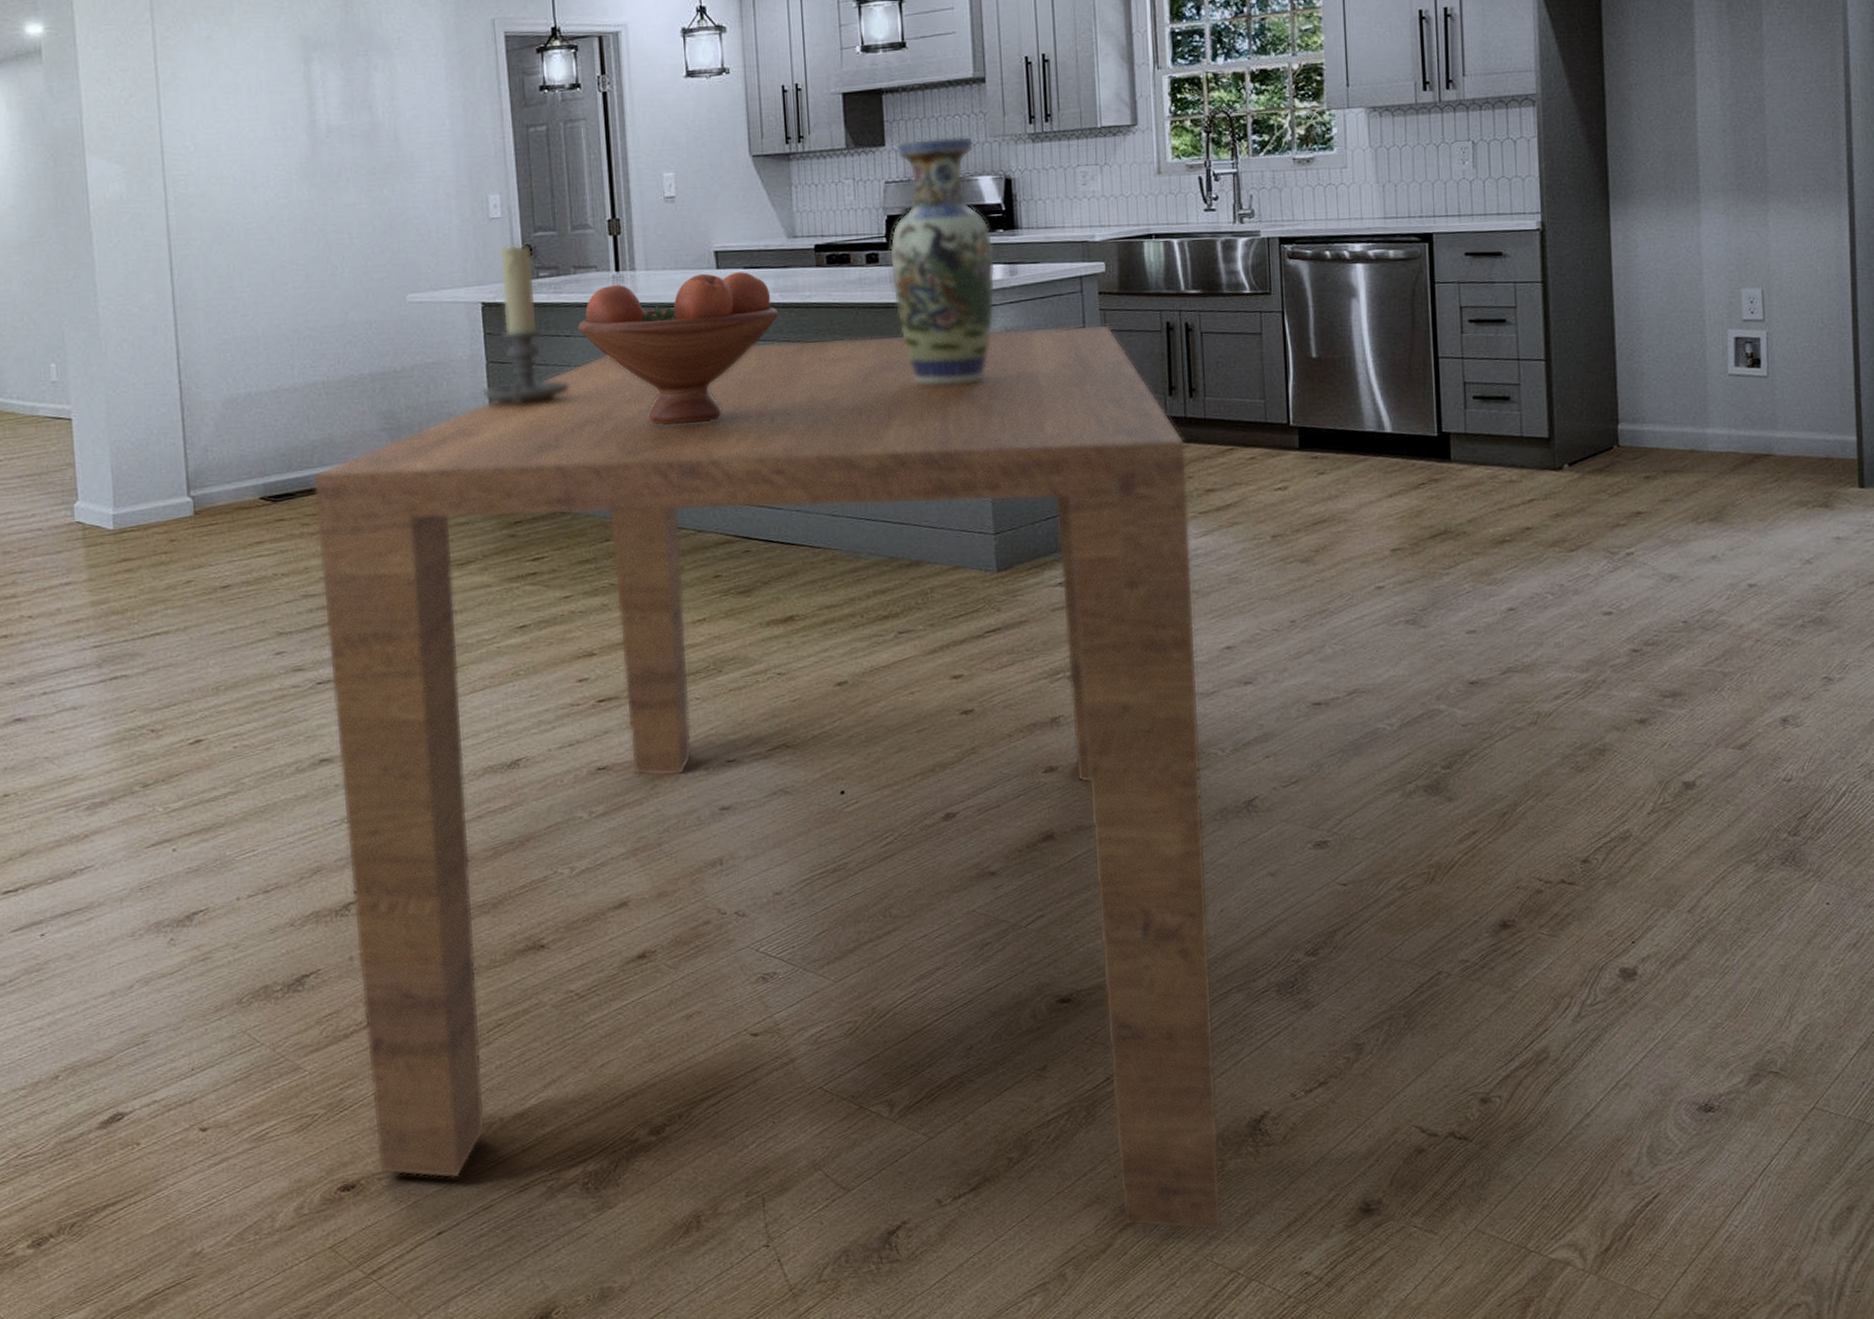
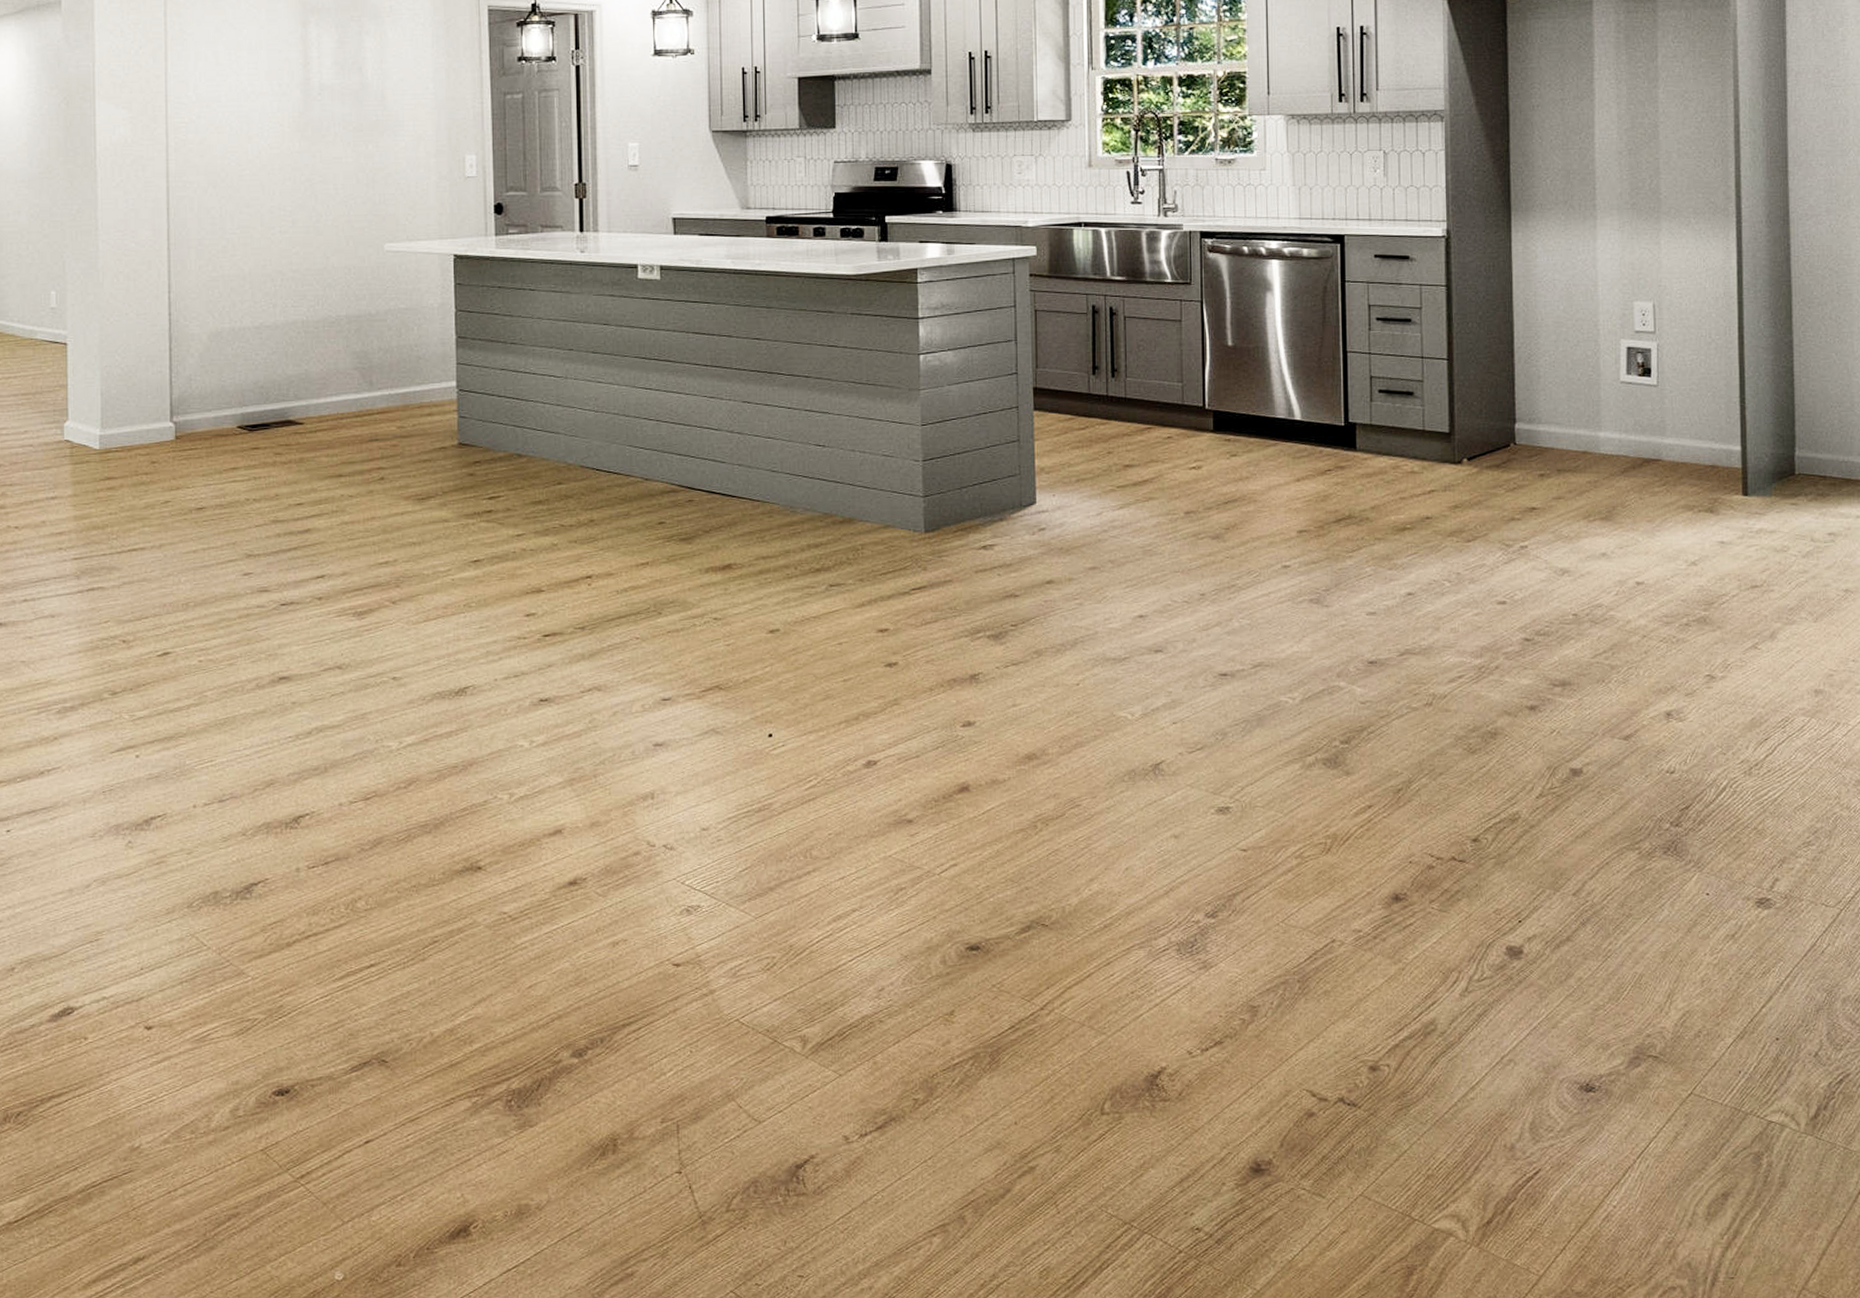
table: present [312,324,1223,1231] -> none [287,304,1118,1183]
candle holder: present [482,244,569,407] -> none [450,202,531,354]
fruit bowl: present [578,272,779,425] -> none [543,238,730,379]
vase: present [889,135,996,387] -> none [835,122,934,355]

